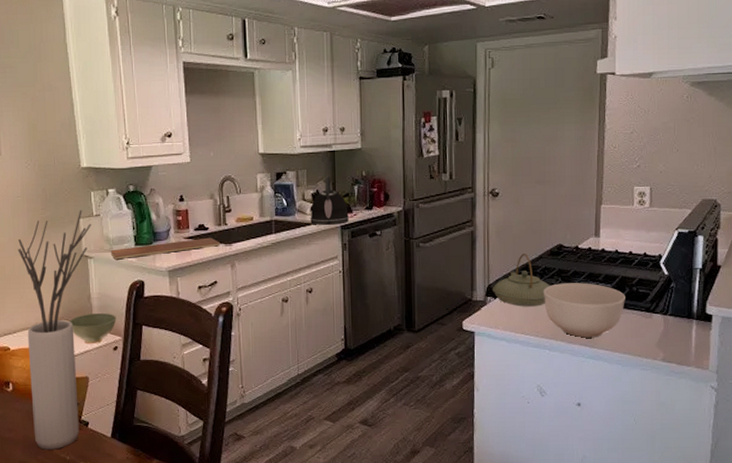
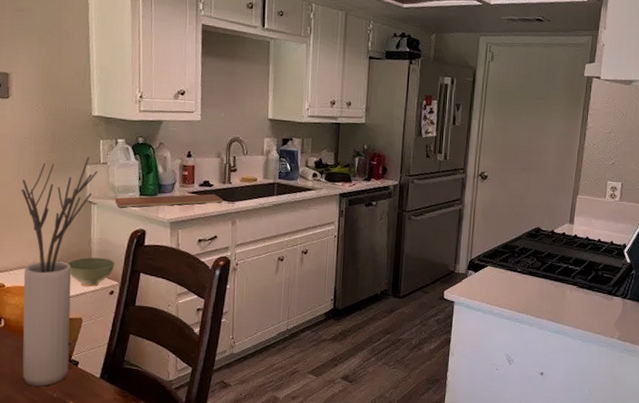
kettle: present [310,175,350,226] -> none [311,145,349,193]
teapot: present [492,254,550,307] -> none [473,234,526,283]
bowl: present [543,283,625,338] -> none [519,263,591,314]

